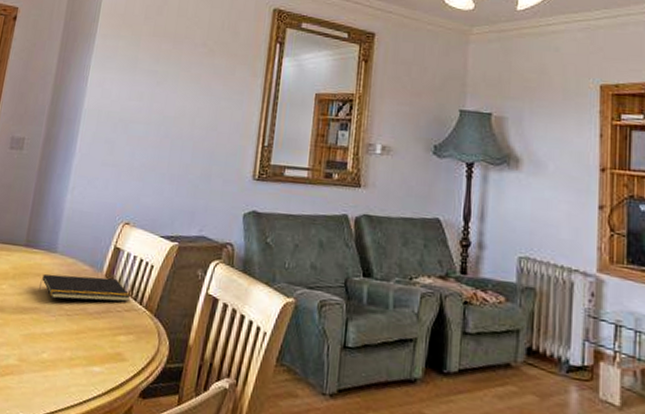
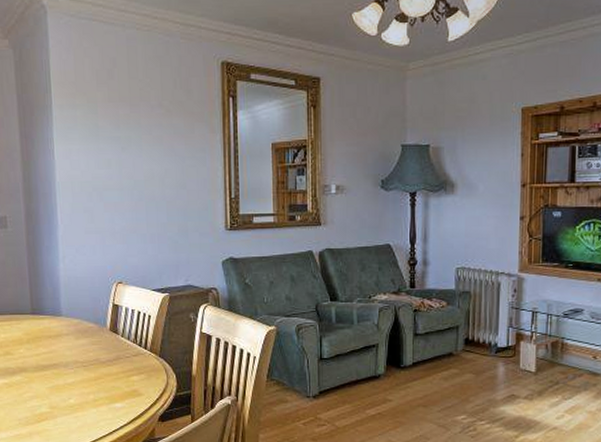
notepad: present [39,274,131,302] -> none [53,331,136,355]

